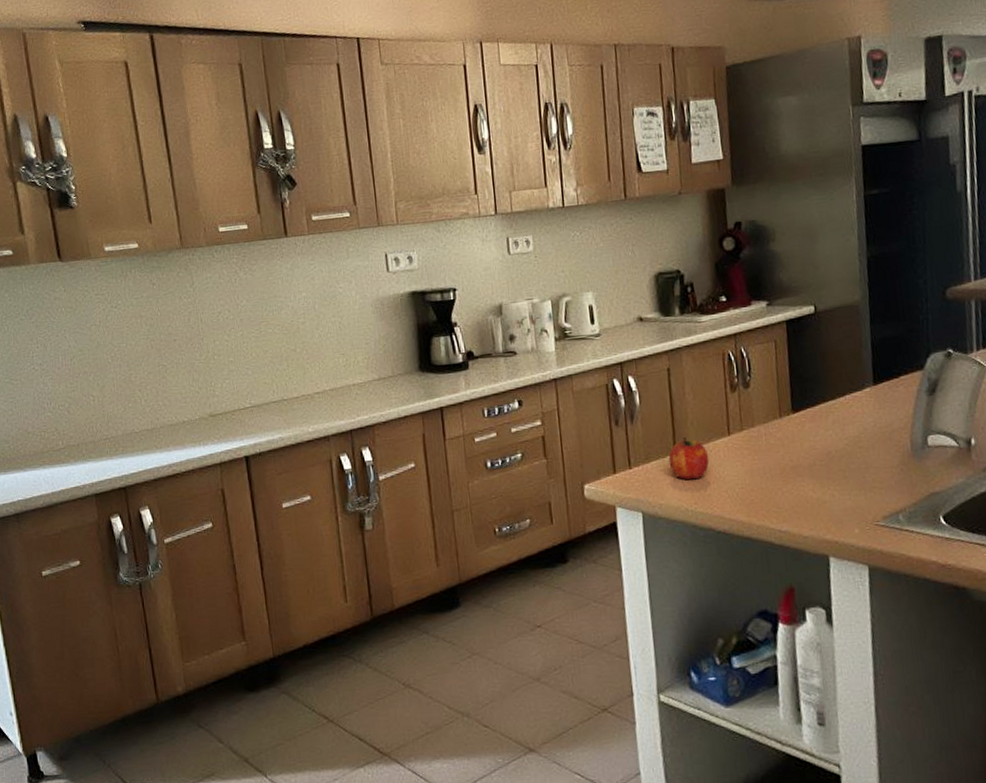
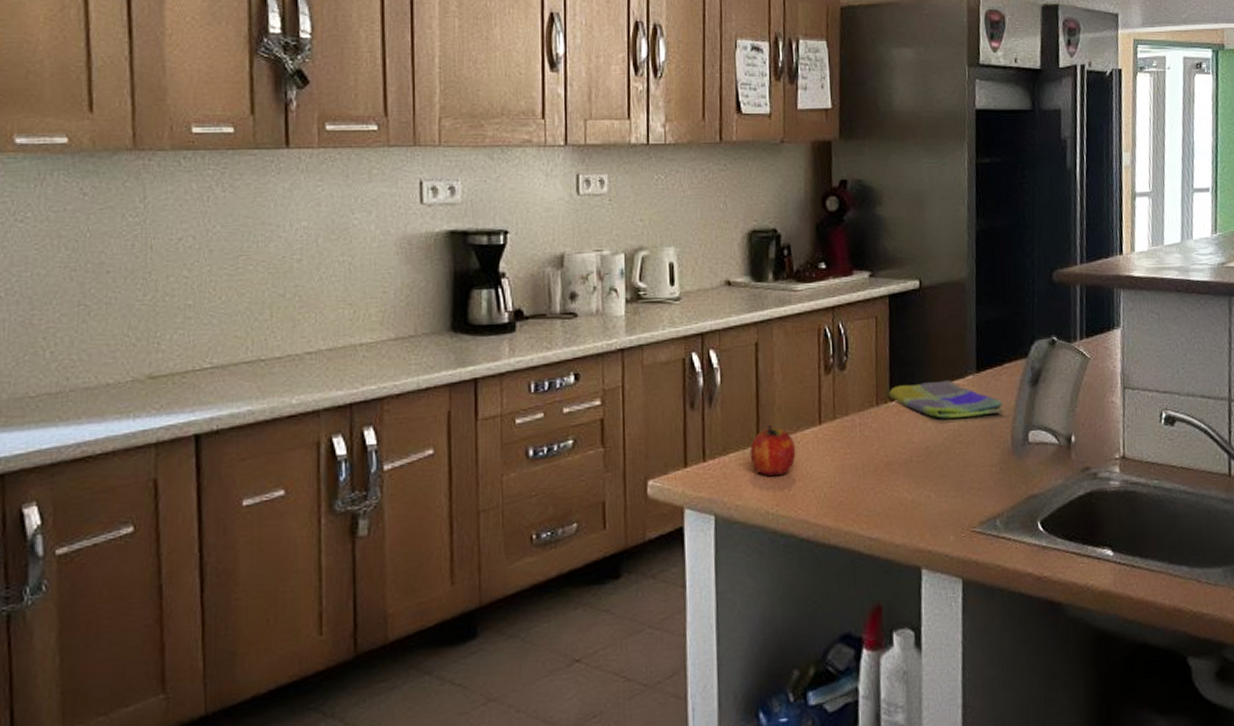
dish towel: none [790,393,902,427] -> present [888,380,1004,419]

